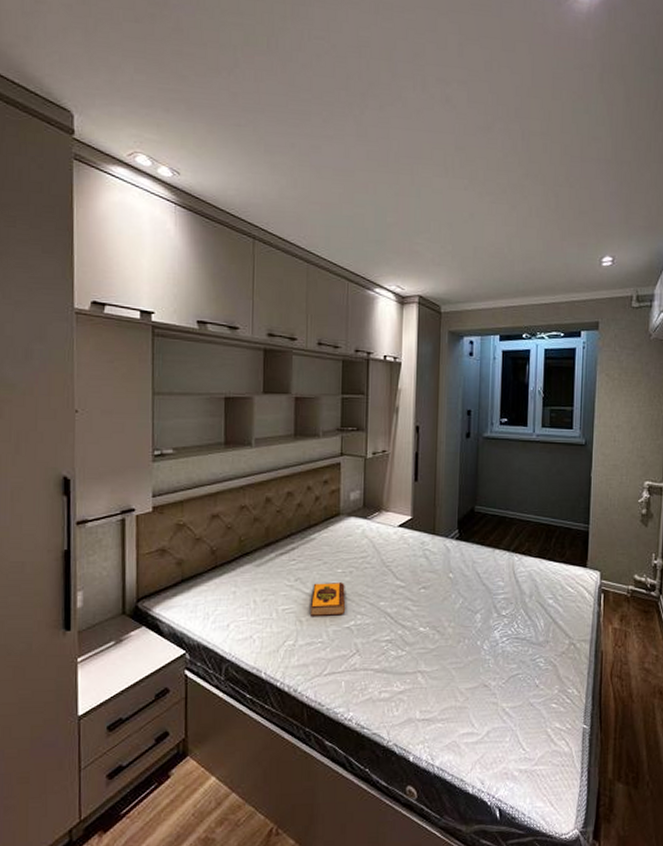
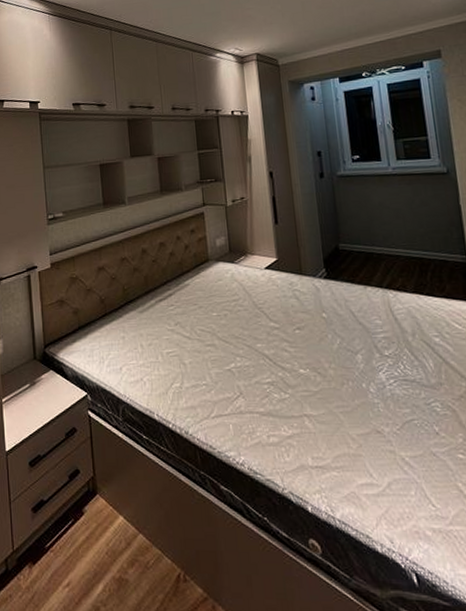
hardback book: present [310,583,346,616] -> none [191,326,225,359]

